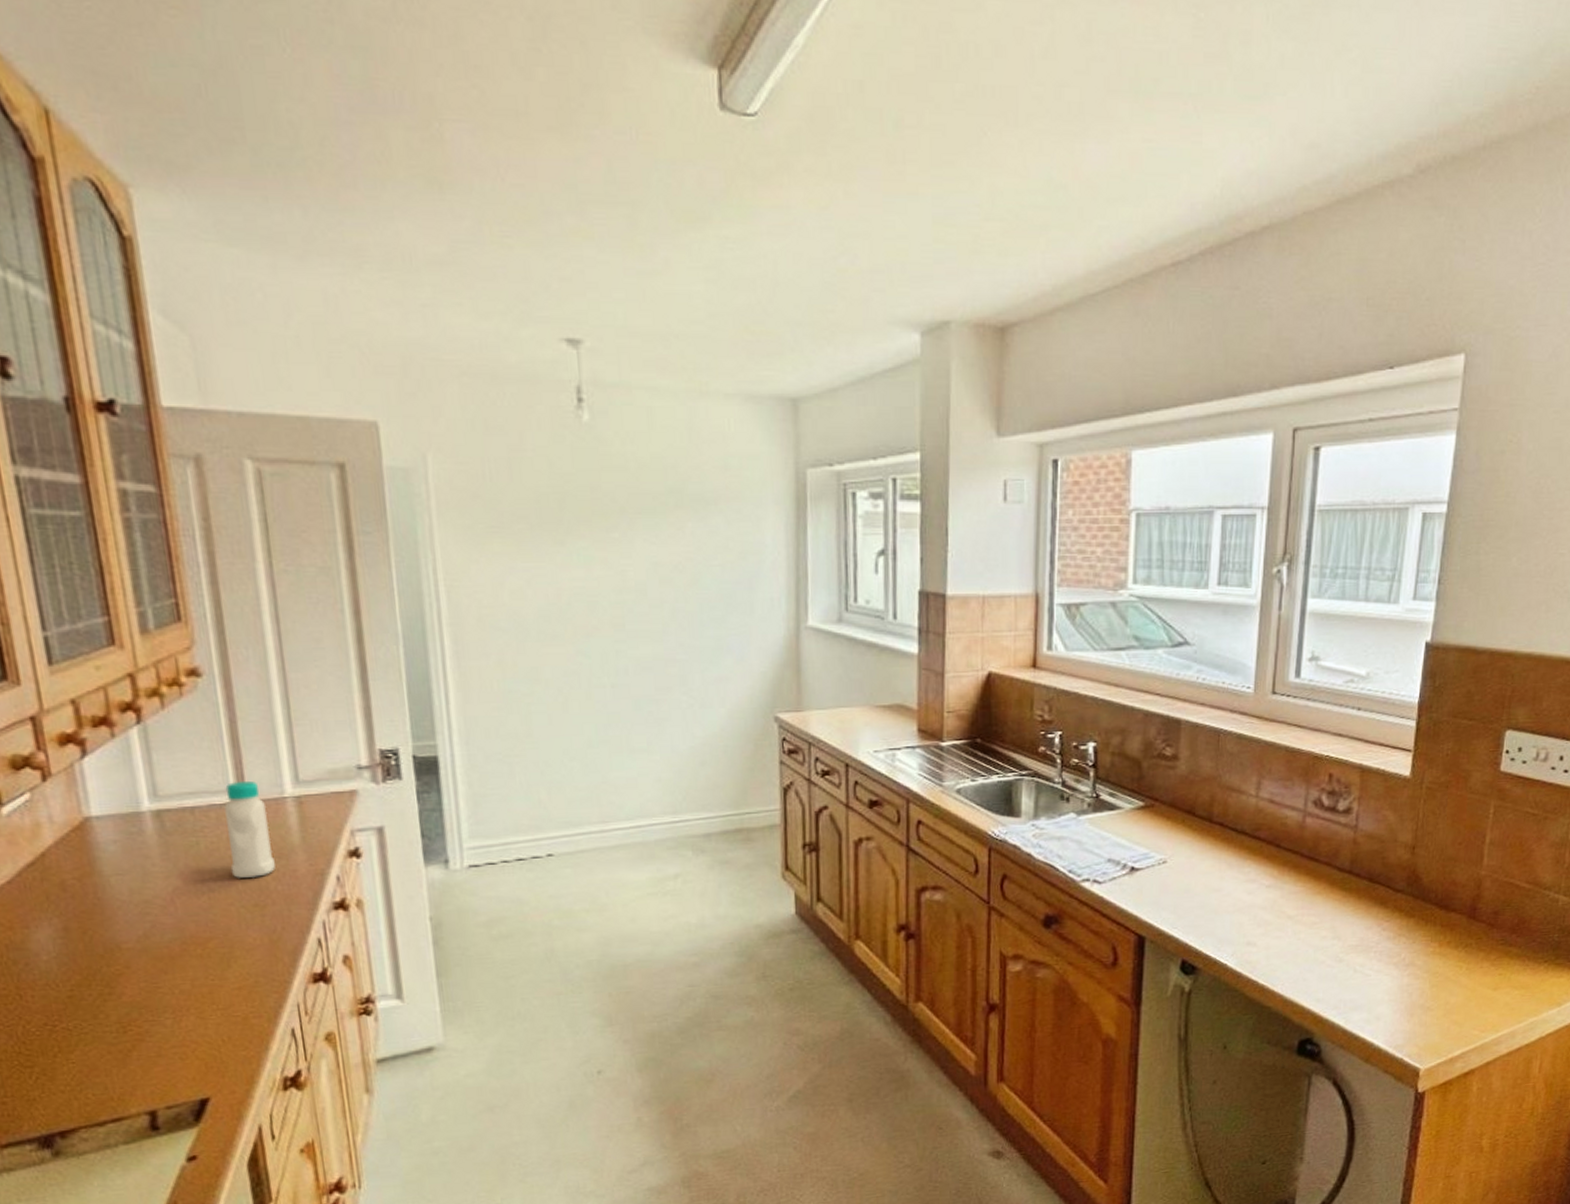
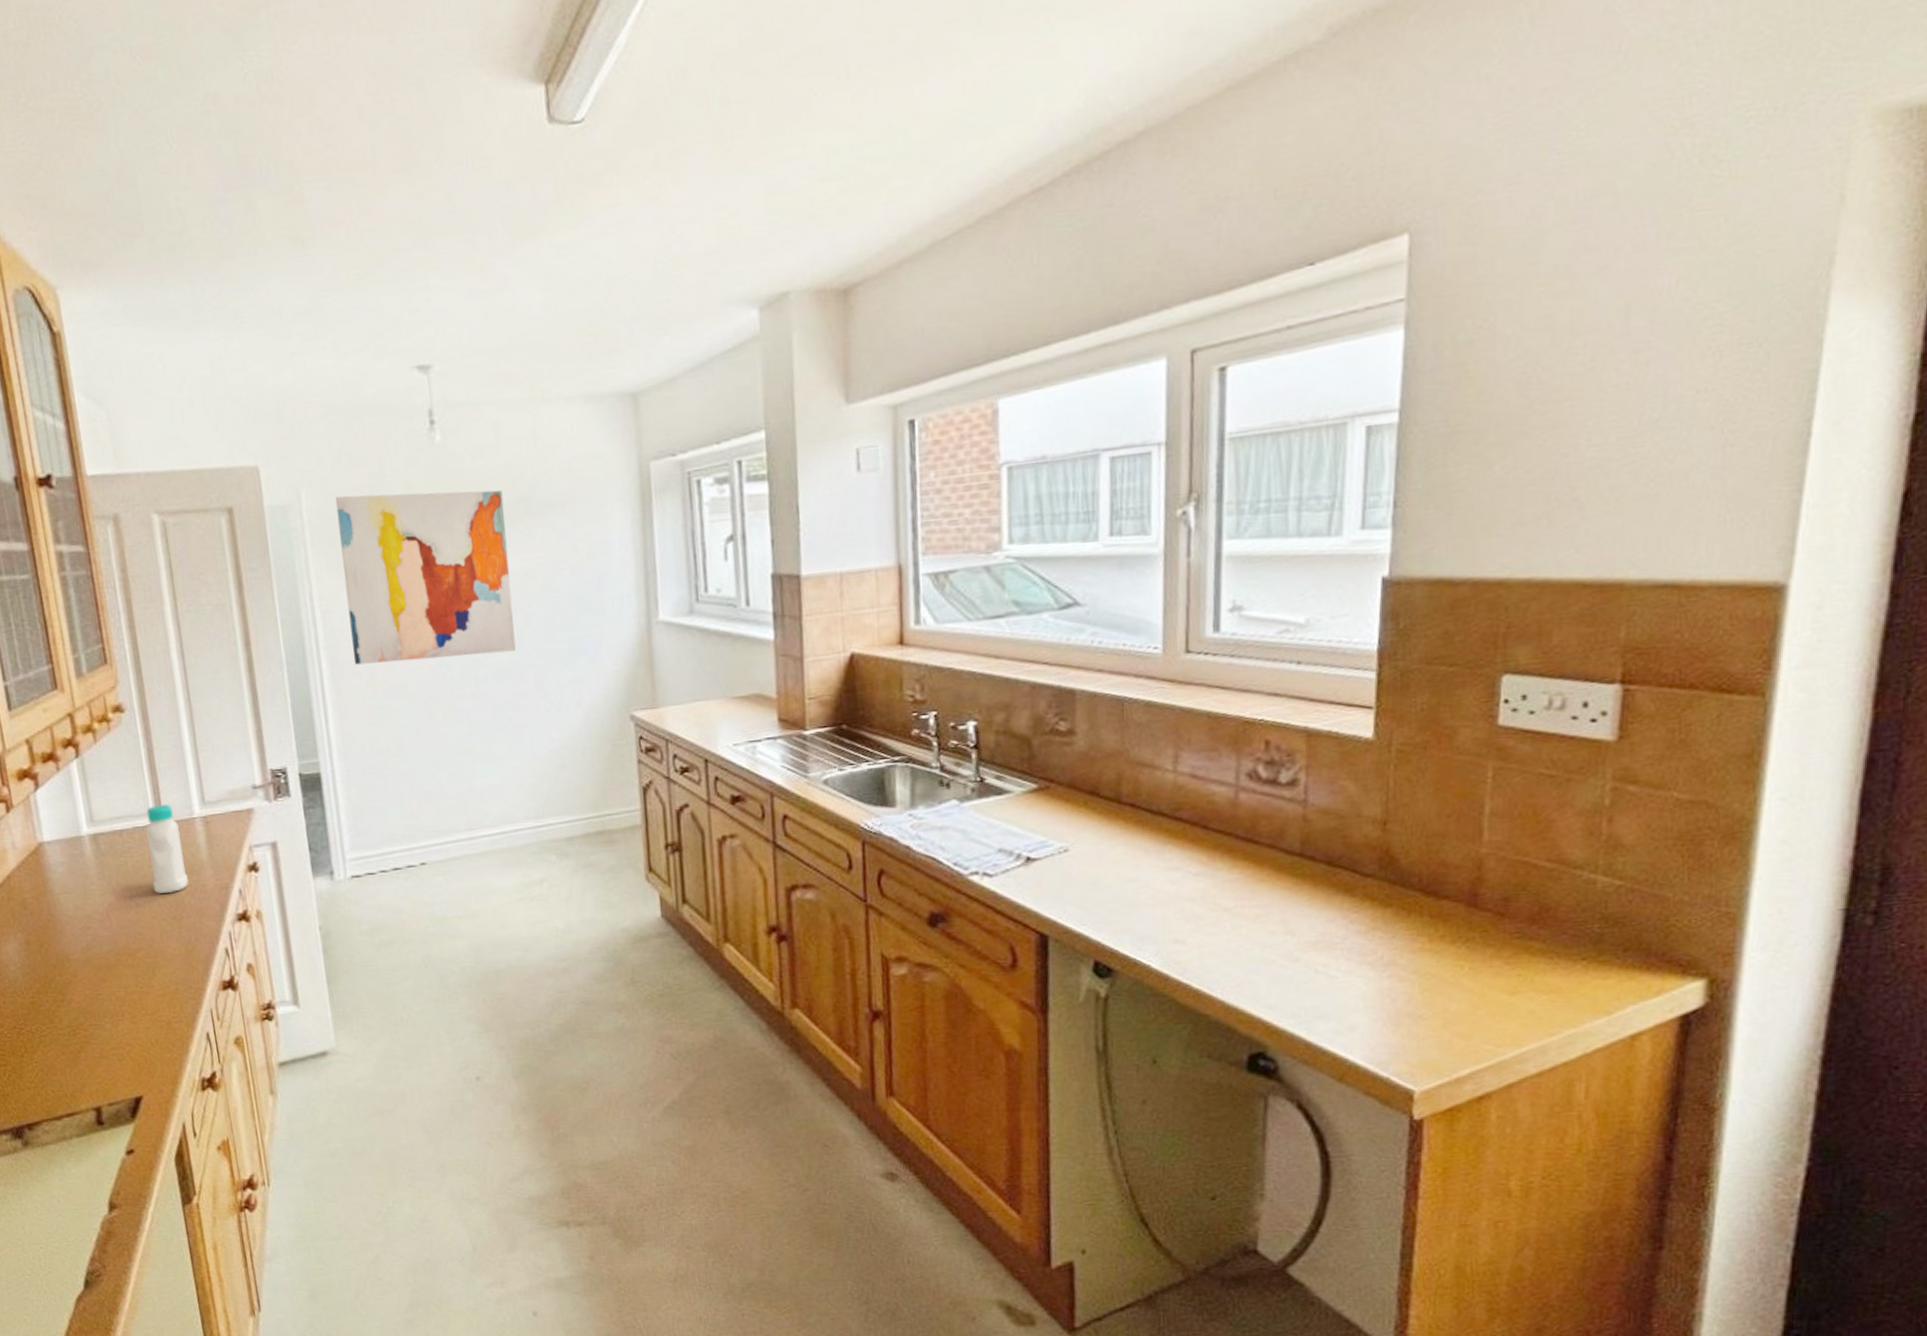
wall art: none [467,465,660,646] -> present [335,490,516,665]

